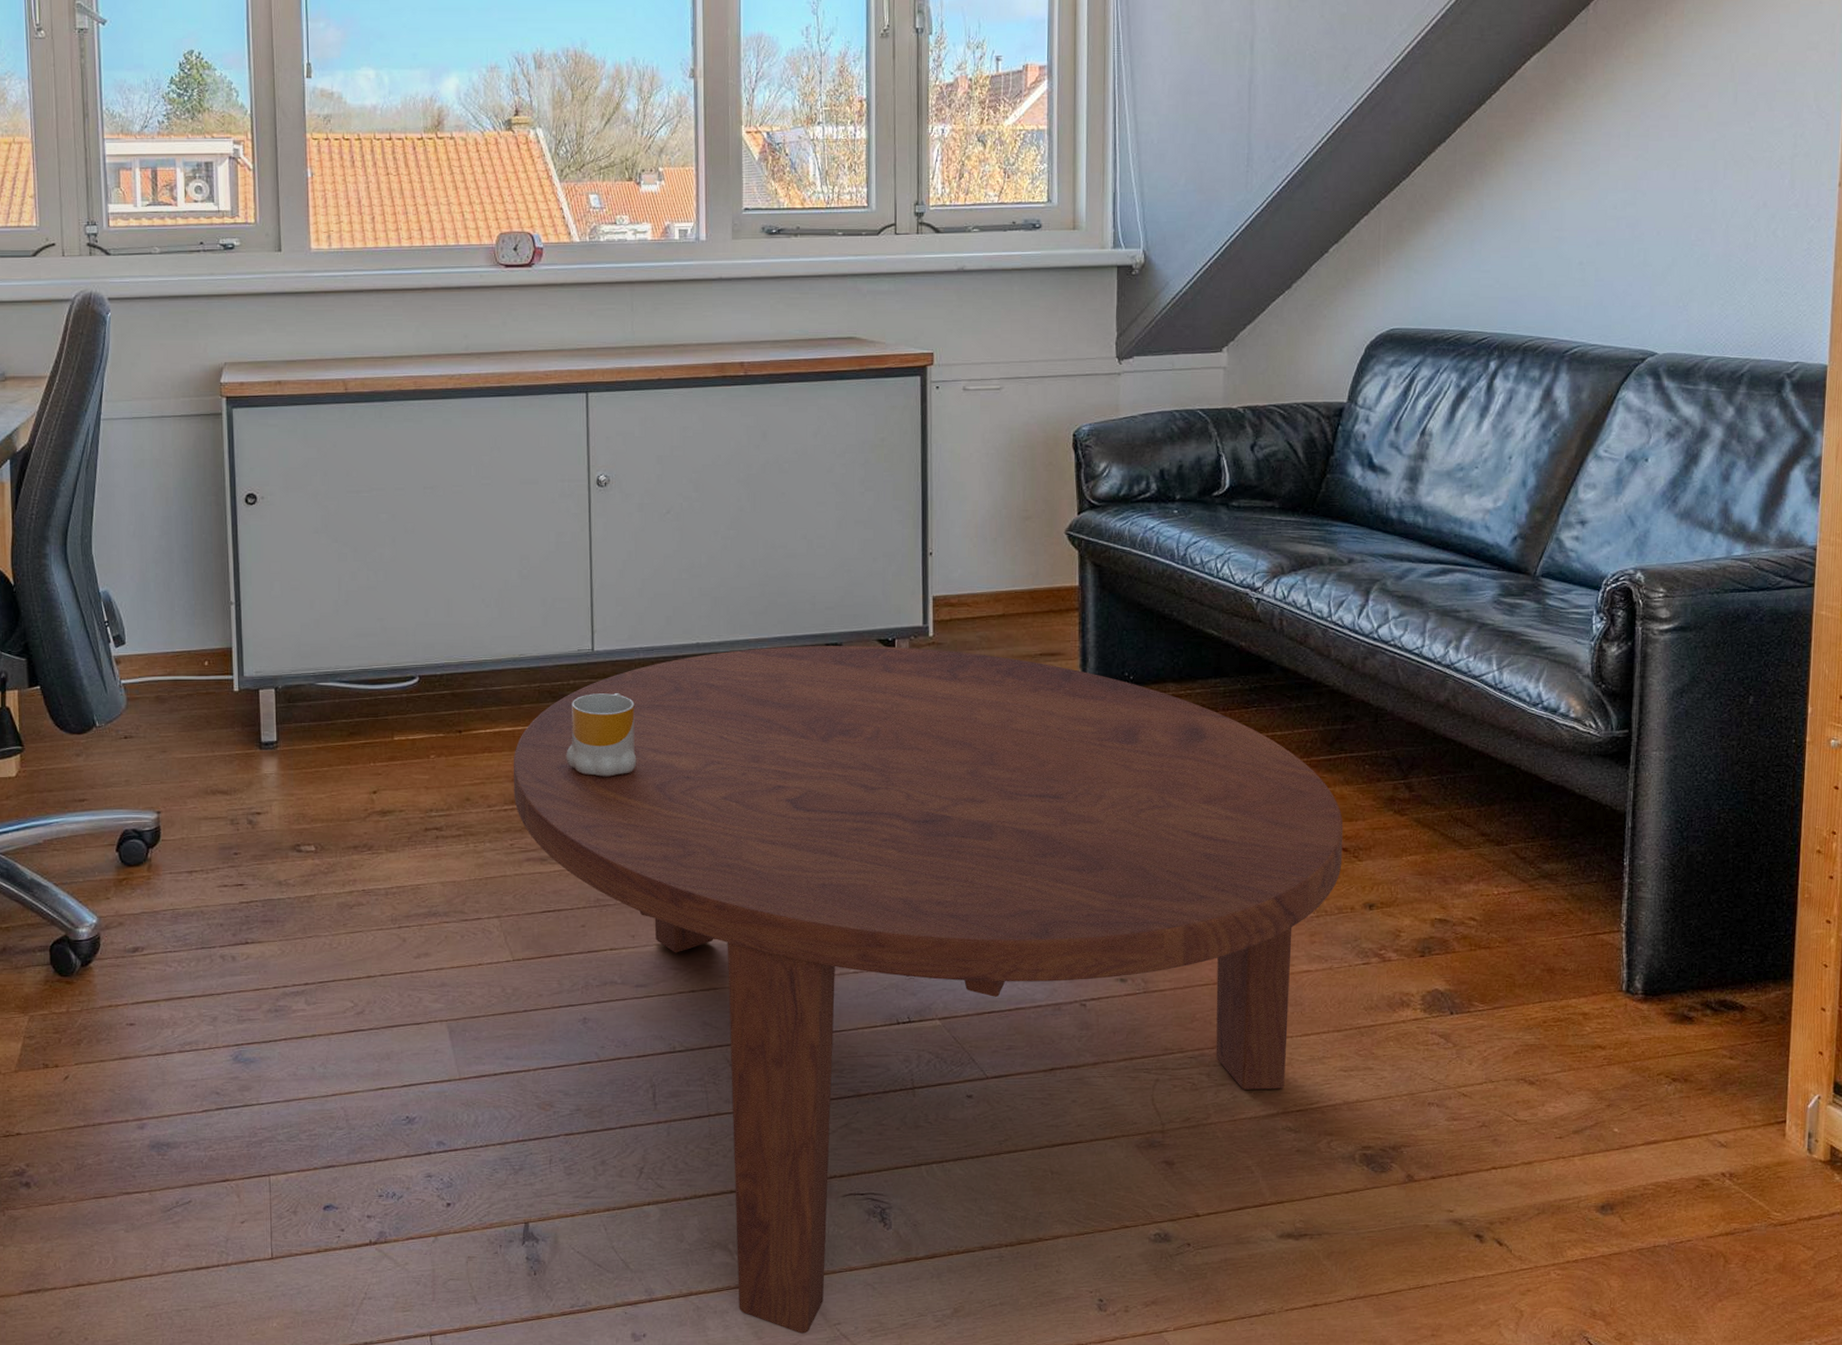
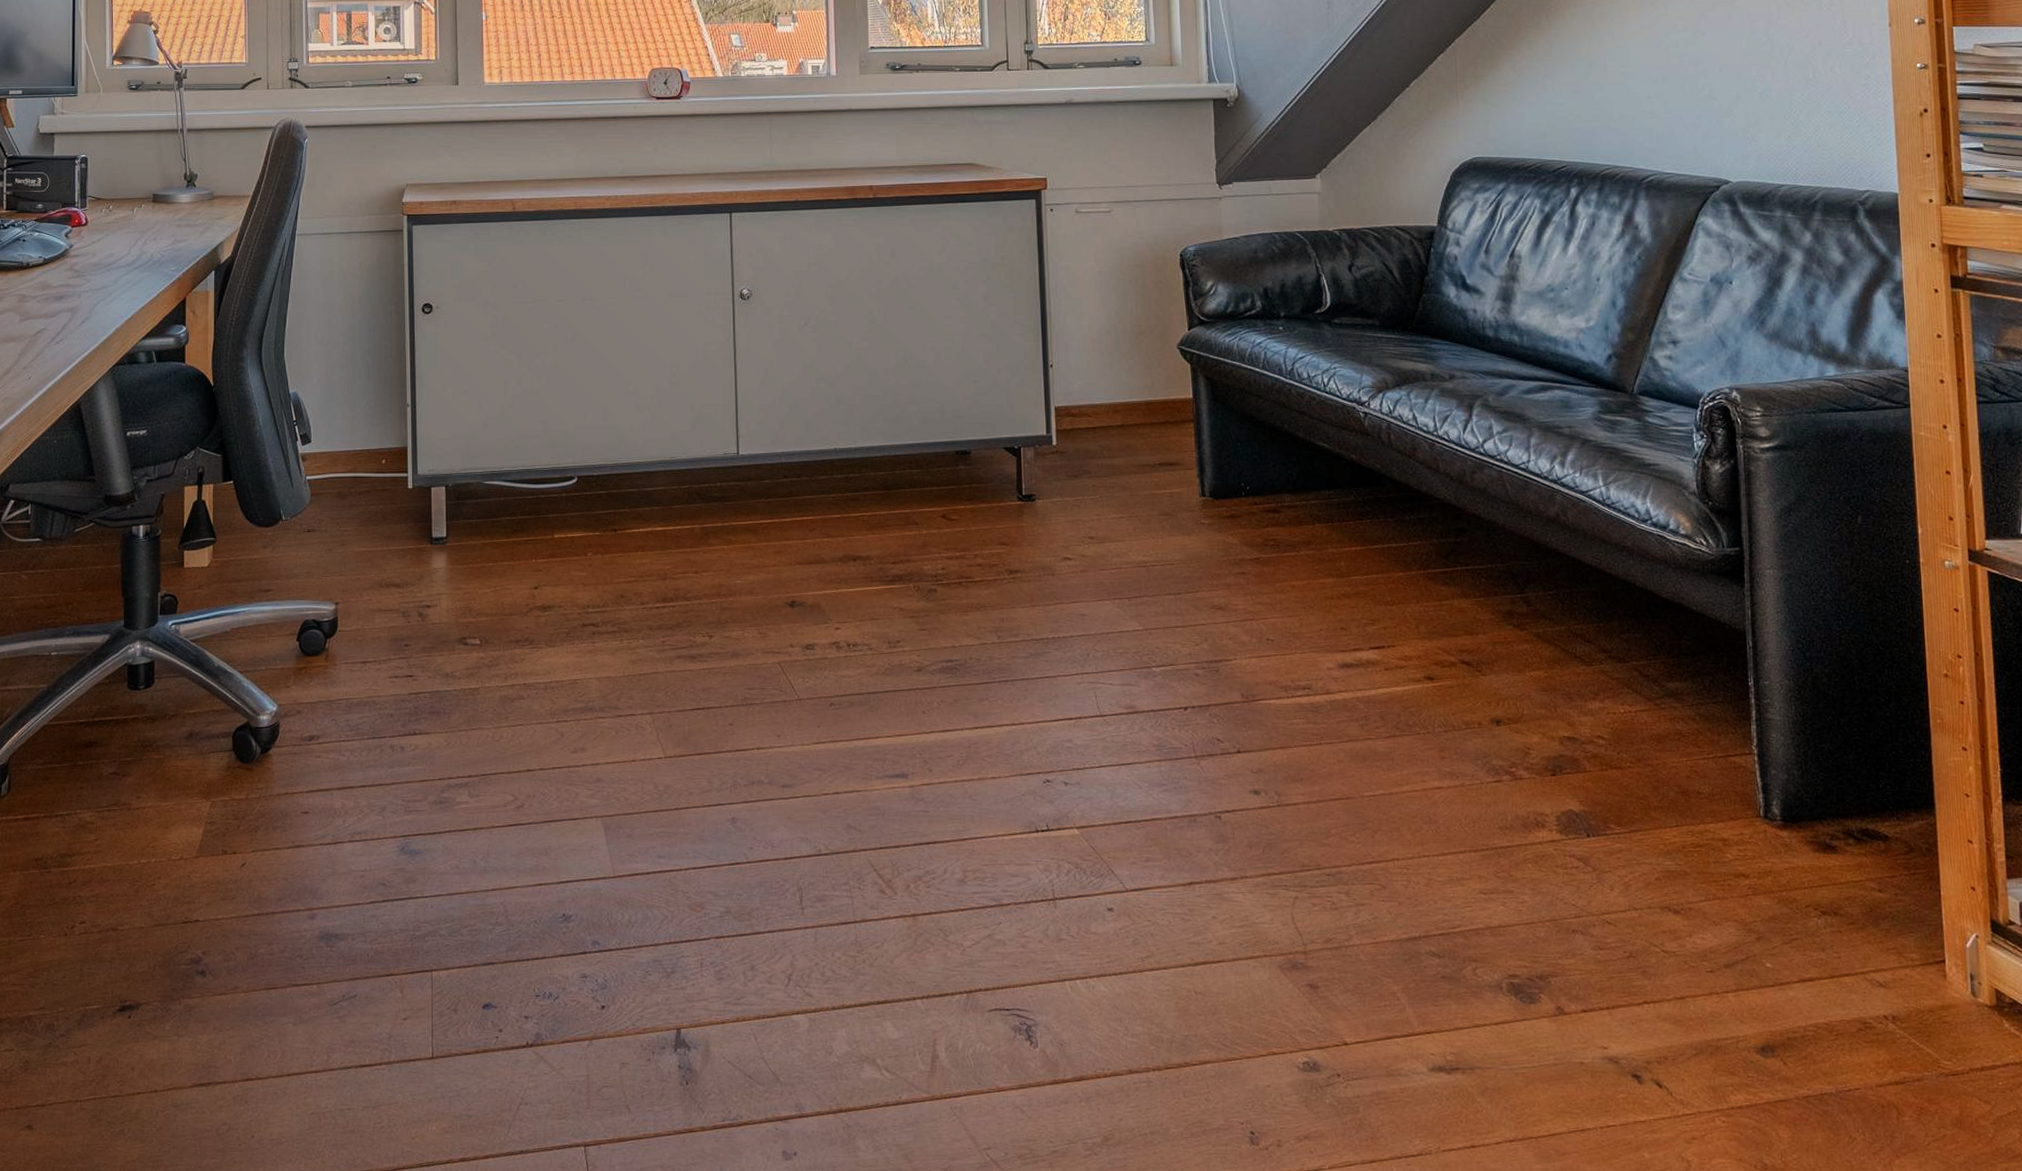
coffee table: present [513,645,1344,1334] -> none [664,453,1466,1158]
mug: present [566,692,637,777] -> none [714,495,780,577]

